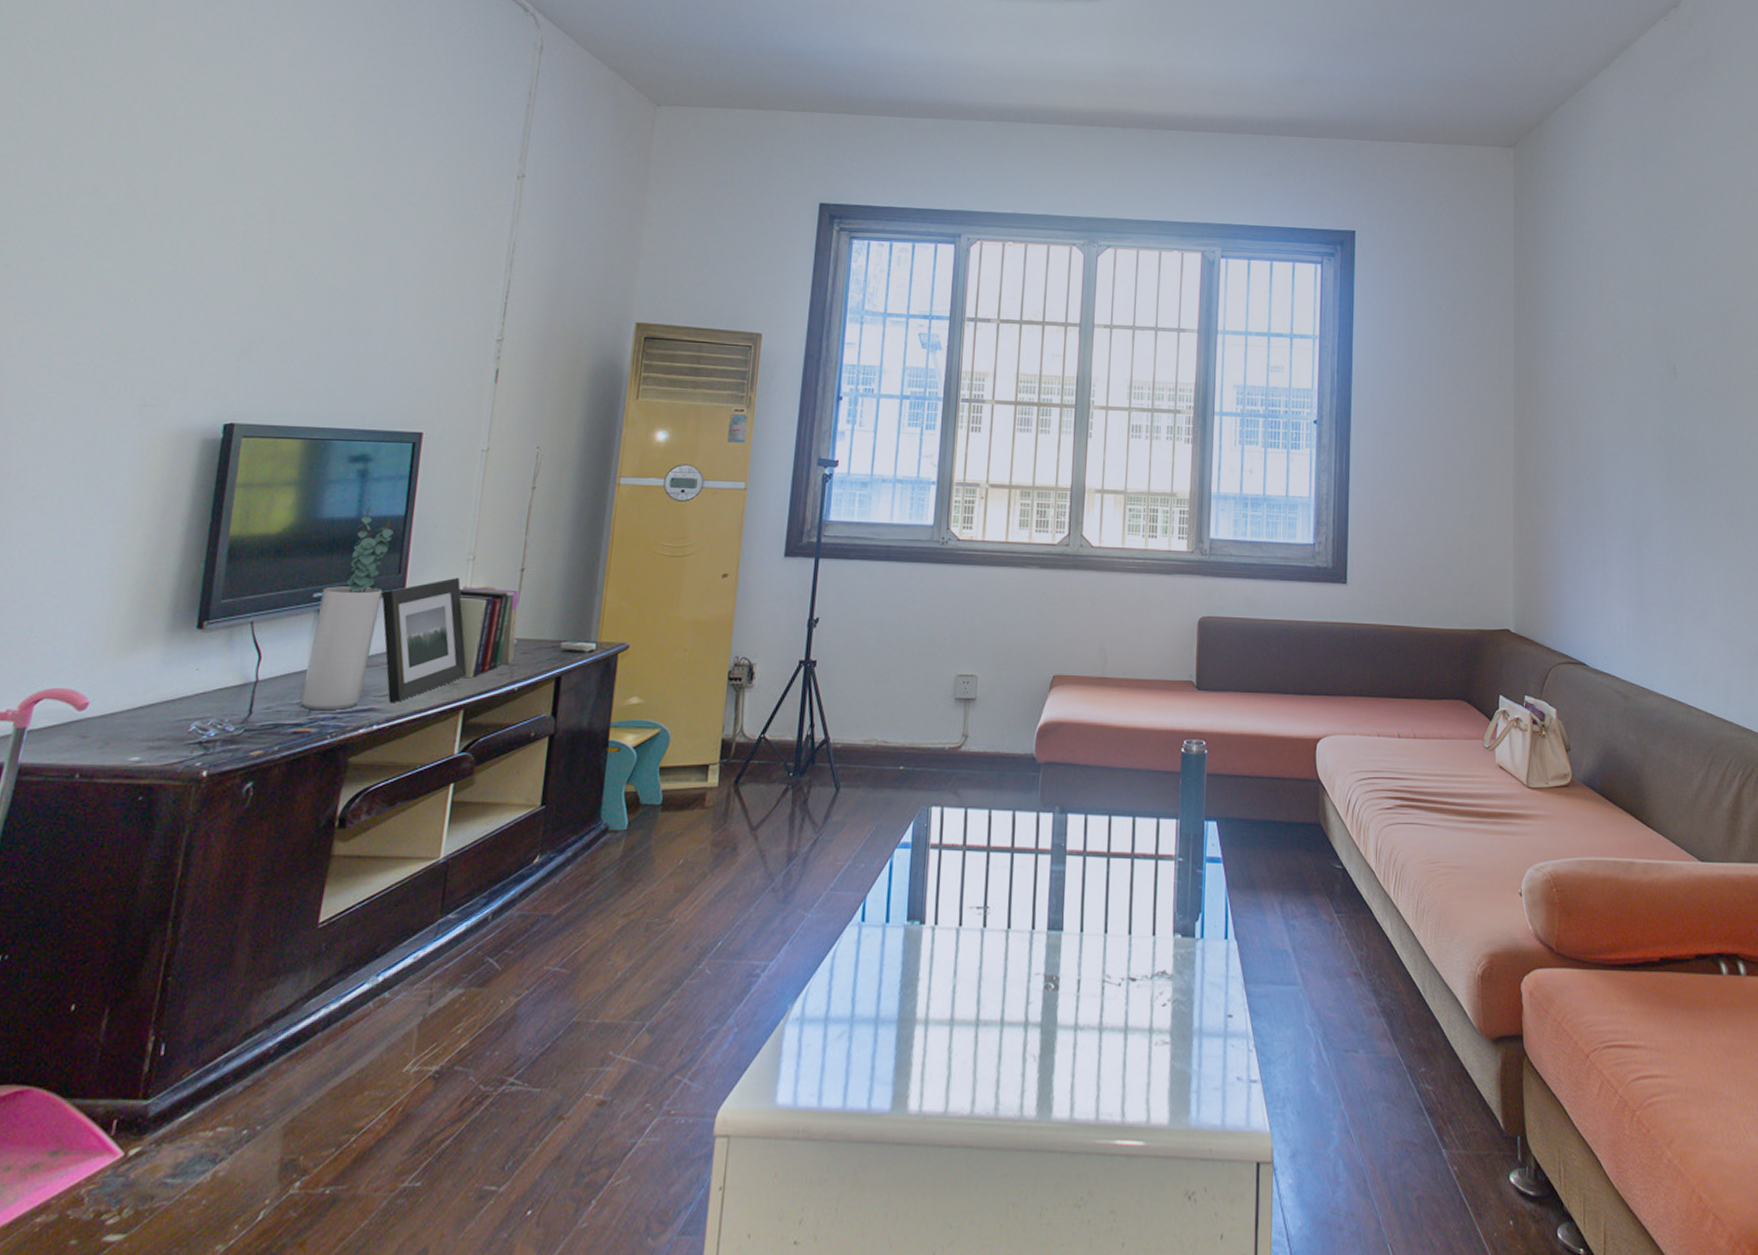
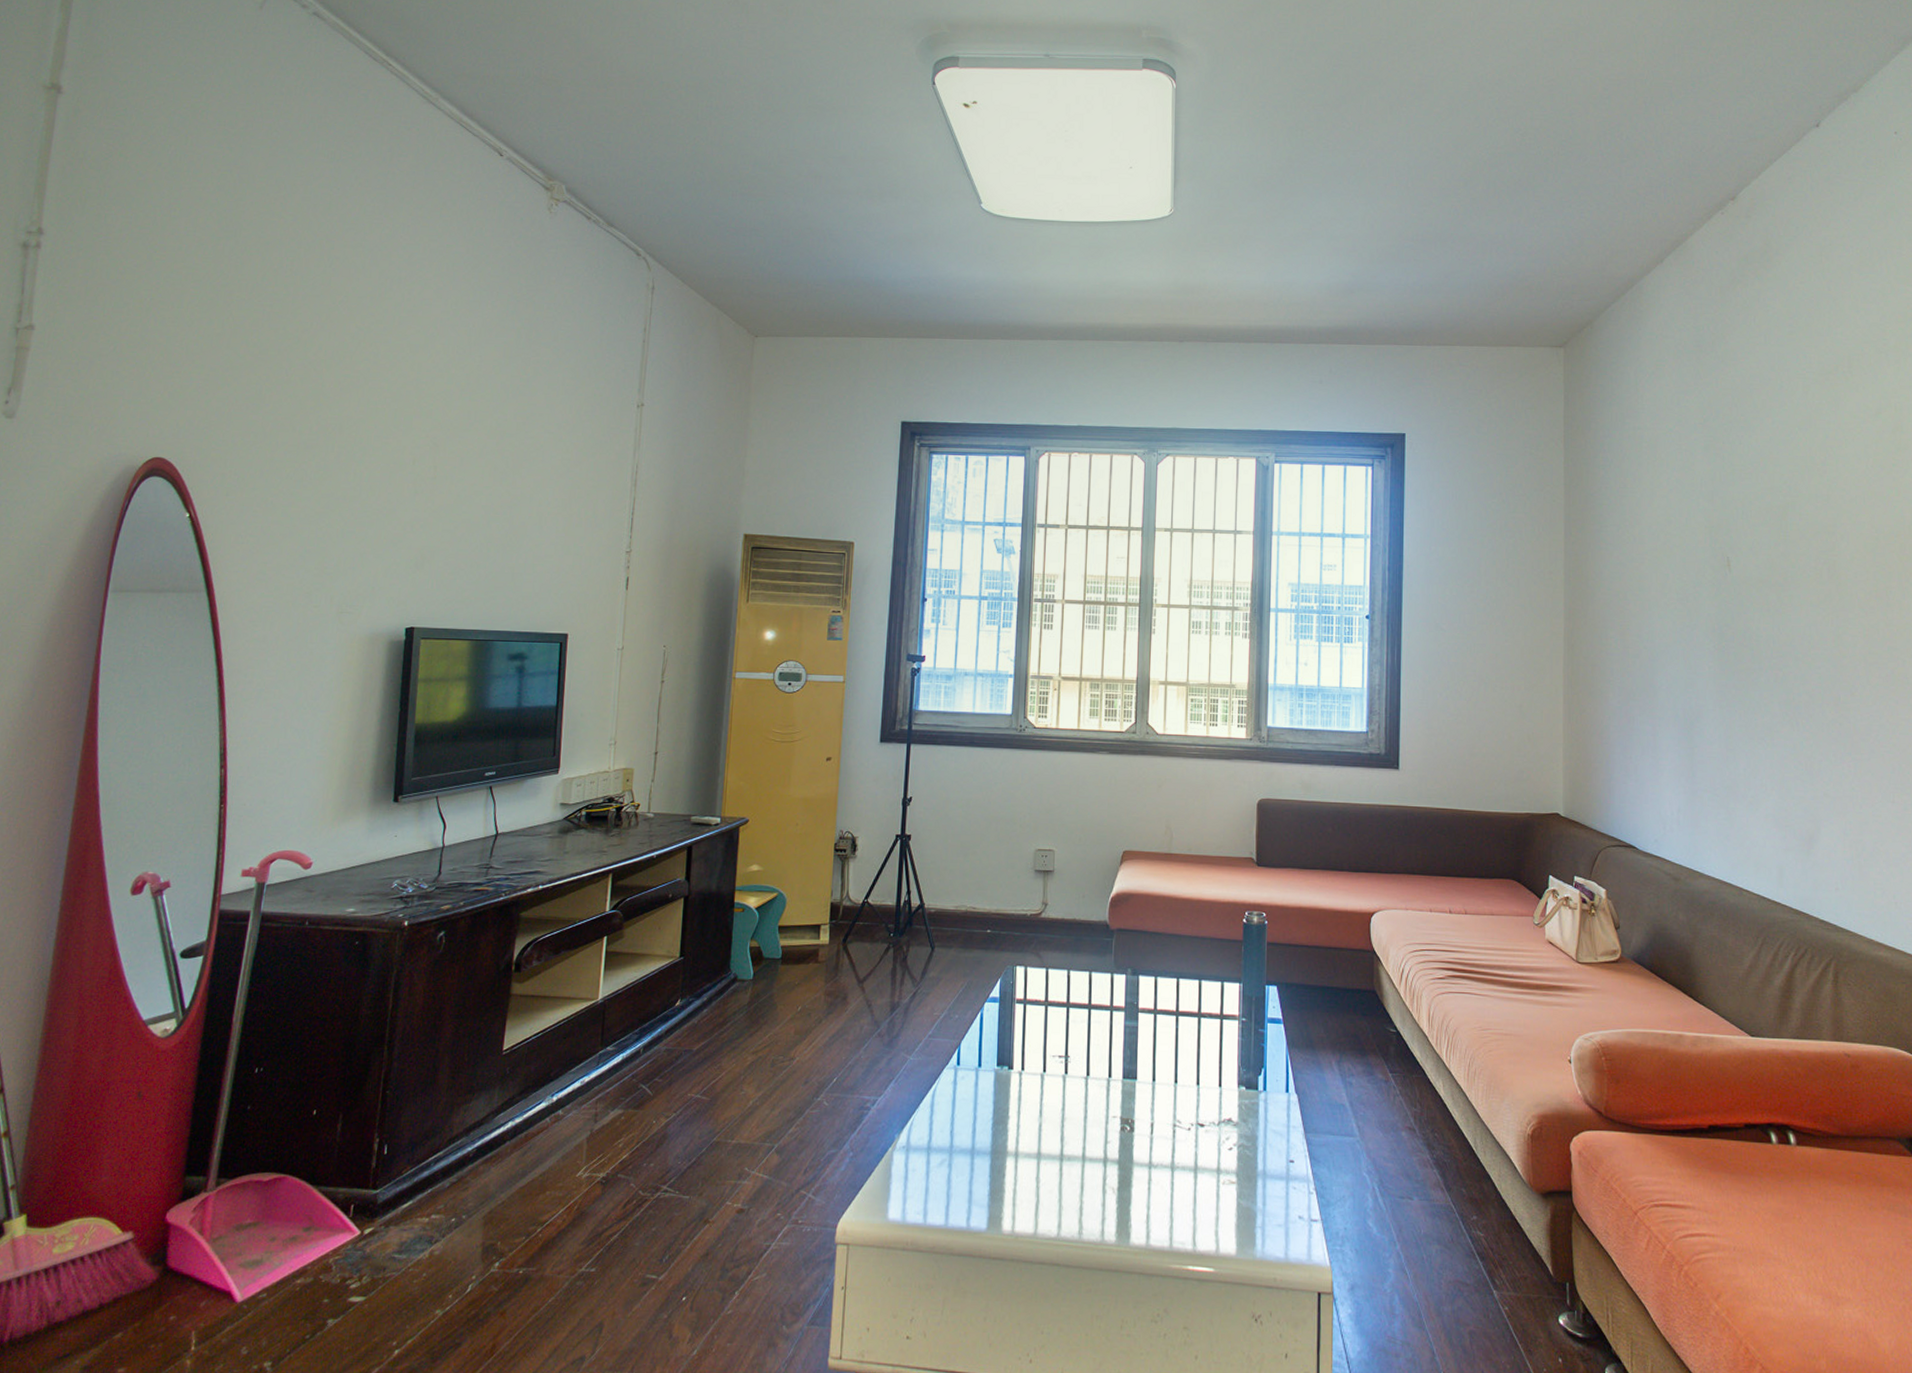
vase: present [300,506,394,711] -> none [479,698,548,873]
picture frame: present [381,578,467,703] -> none [540,760,614,867]
books: present [459,587,519,679] -> none [604,768,654,847]

